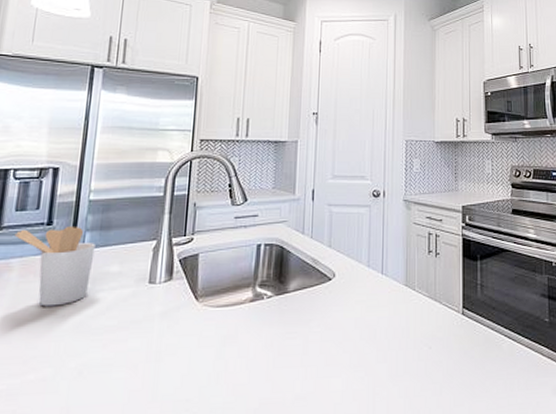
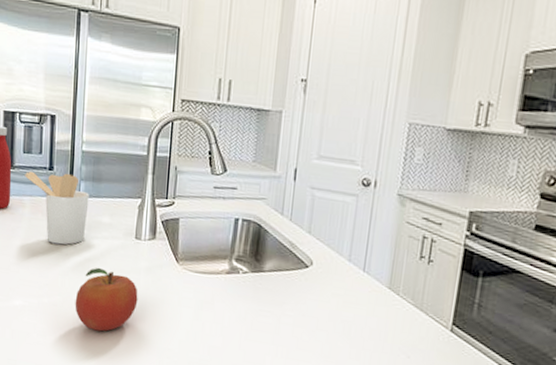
fruit: none [70,323,151,400] -> present [75,267,138,332]

